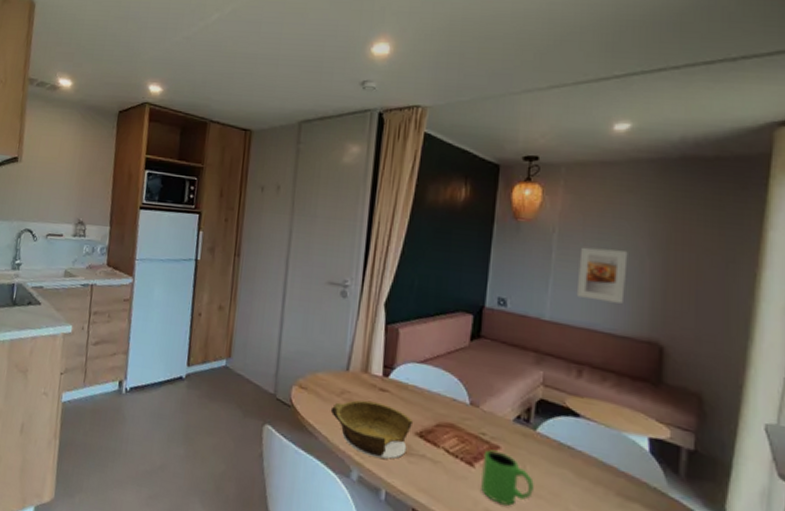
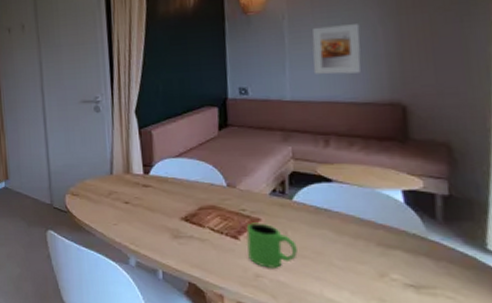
bowl: present [330,400,414,460] -> none [102,197,178,244]

